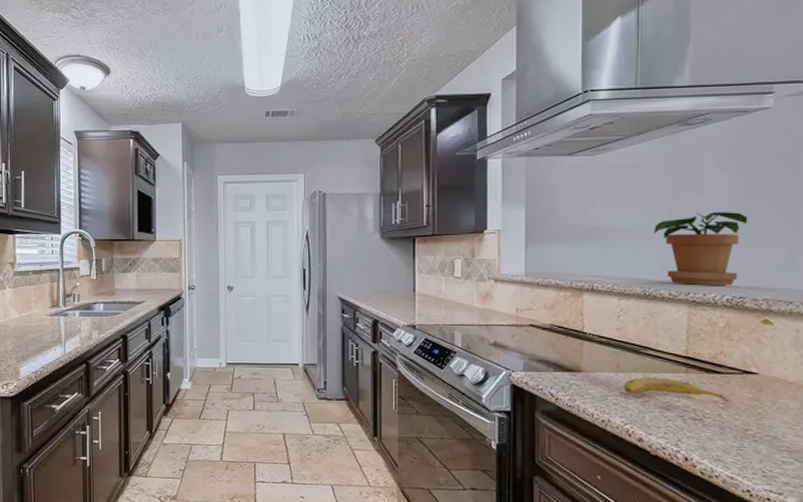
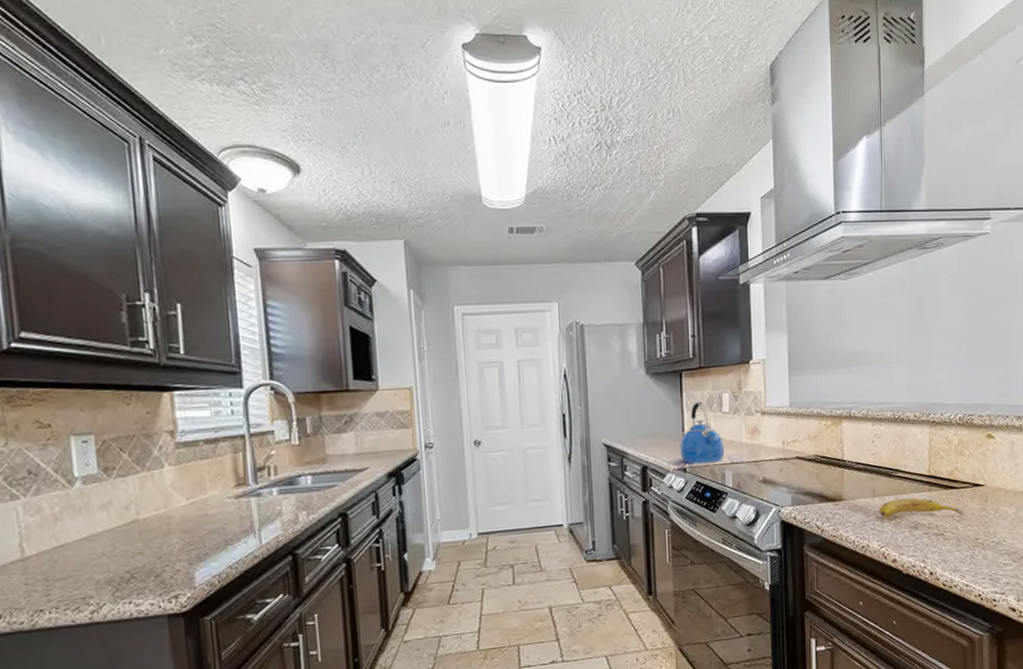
kettle: none [410,266,455,323] -> present [680,402,725,464]
potted plant: present [654,212,748,286] -> none [900,333,974,406]

